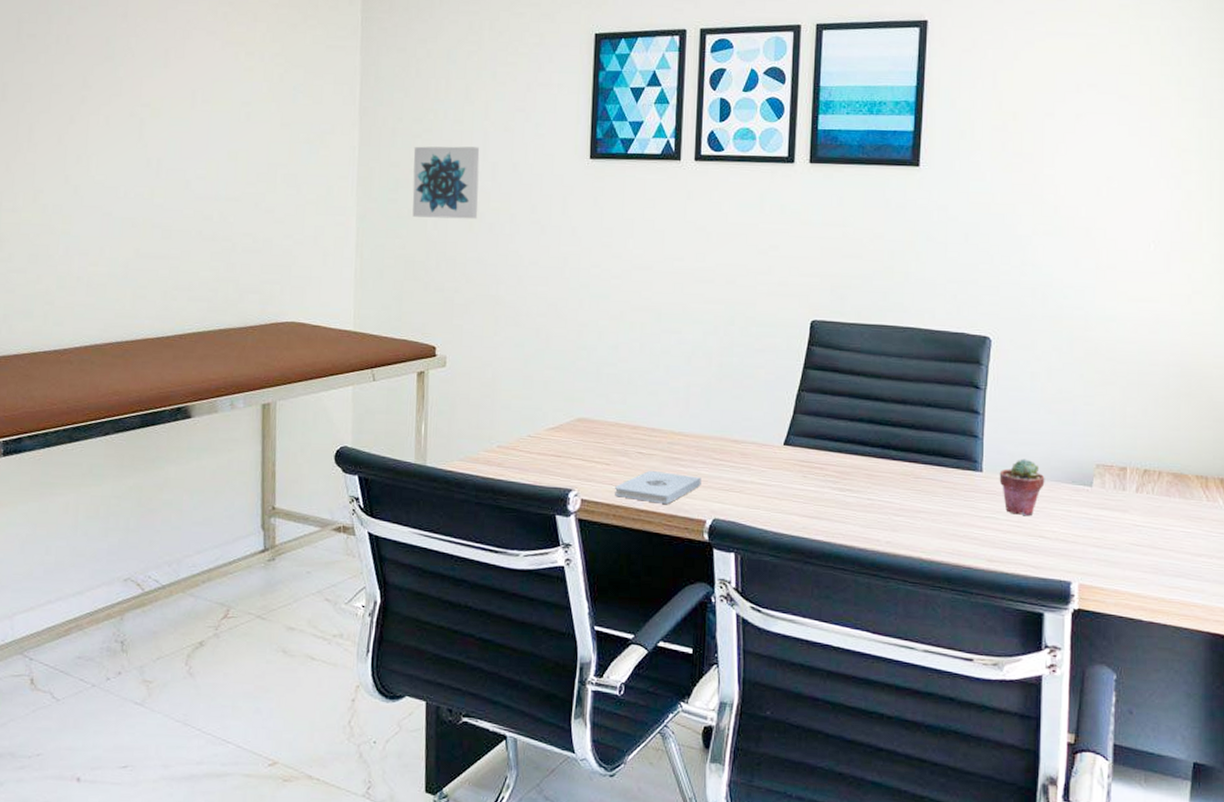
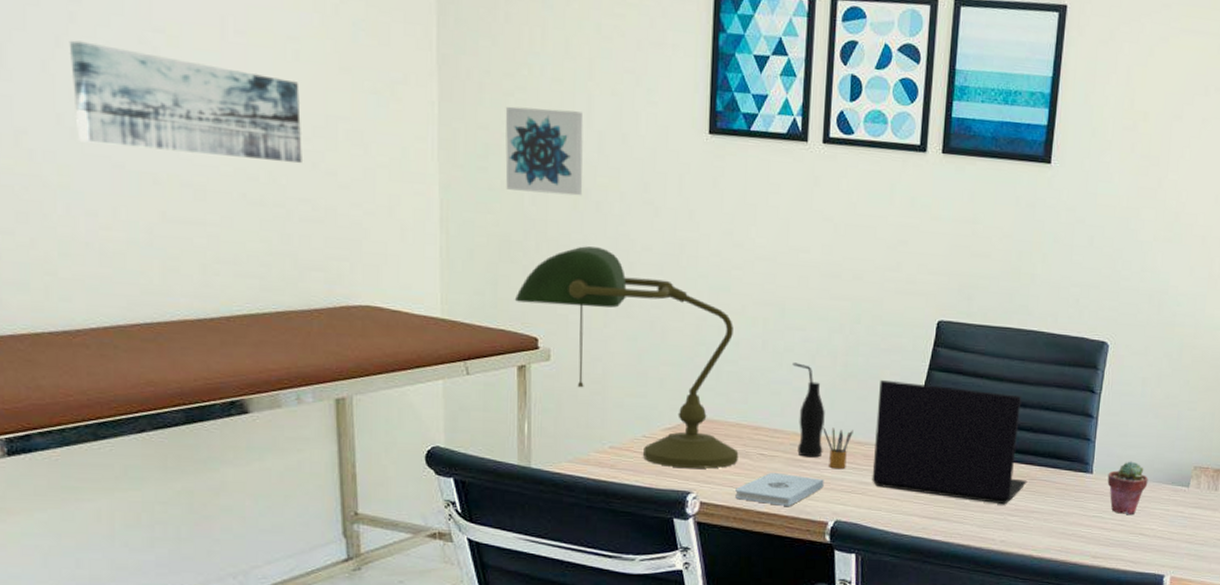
wall art: none [79,117,249,204] -> present [69,40,302,164]
desk lamp: none [416,263,618,467] -> present [514,246,739,469]
bottle: none [669,364,701,456] -> present [792,362,825,458]
pencil box: none [699,426,730,468] -> present [823,427,853,470]
laptop: none [749,378,912,504] -> present [872,379,1028,505]

